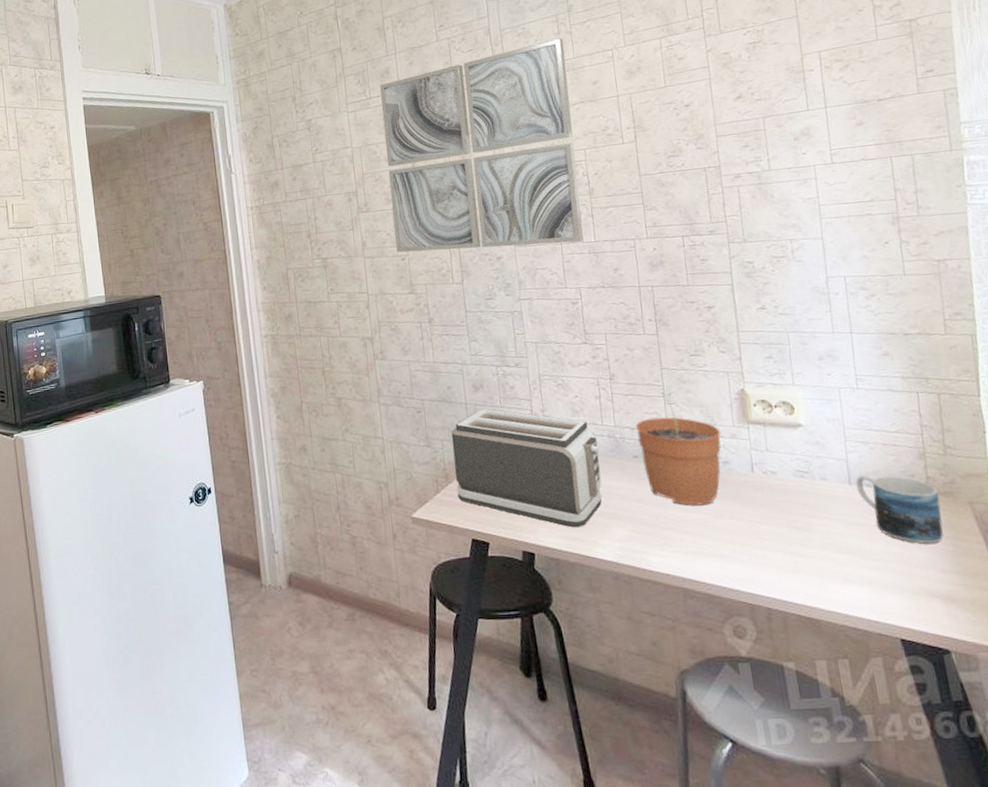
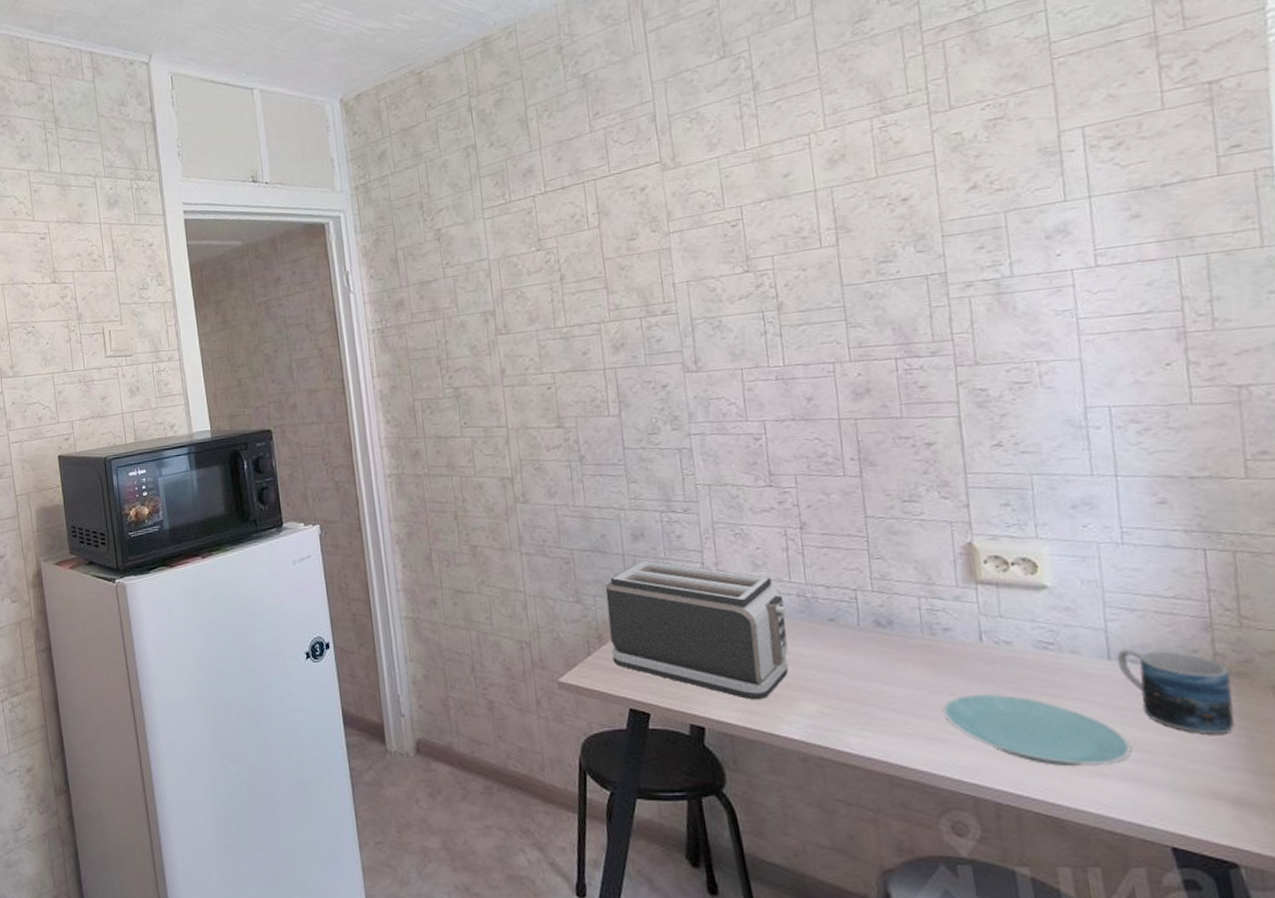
wall art: present [380,38,584,253] -> none [522,122,770,381]
plant pot: present [635,392,721,506] -> none [831,544,941,680]
plate: none [724,516,869,575] -> present [942,694,1133,766]

